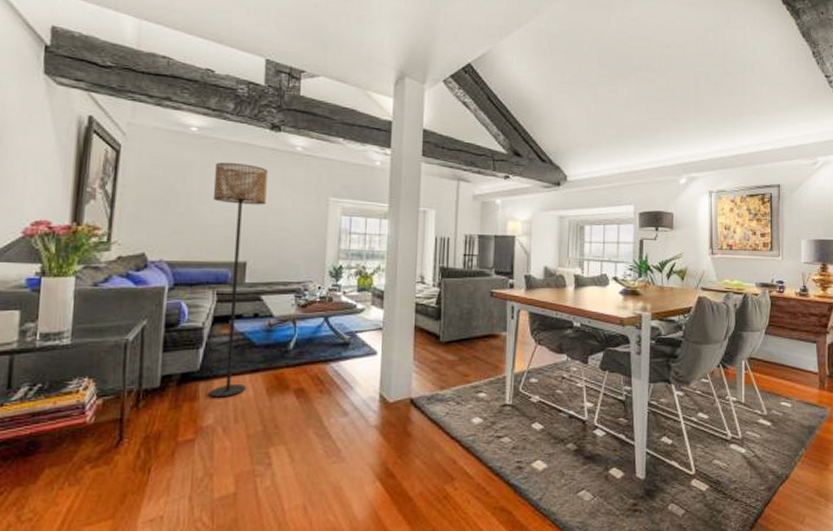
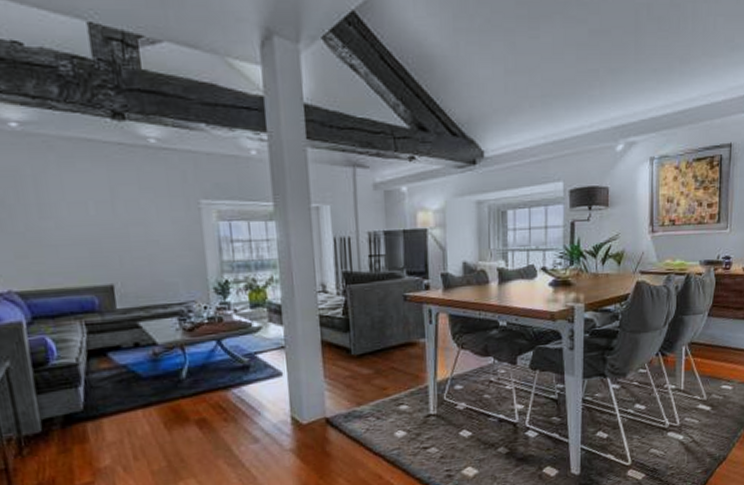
floor lamp: present [209,162,268,398] -> none [51,164,140,437]

